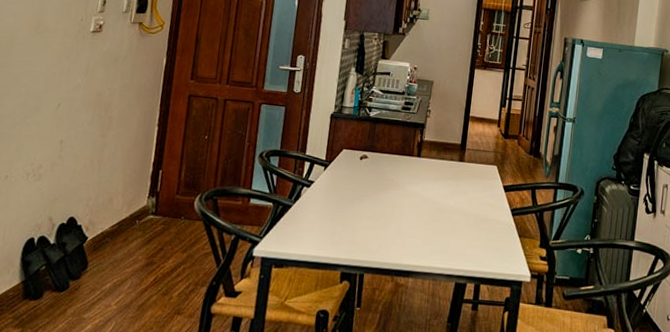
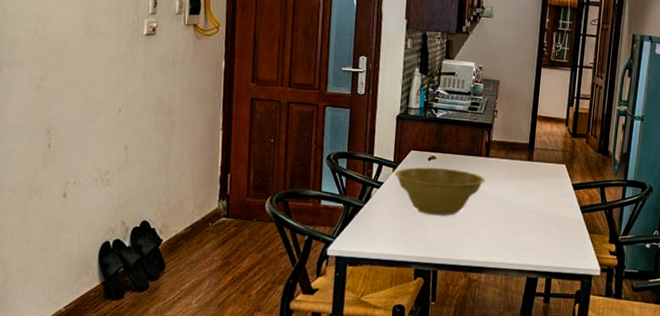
planter bowl: none [326,166,417,218] -> present [394,167,486,217]

